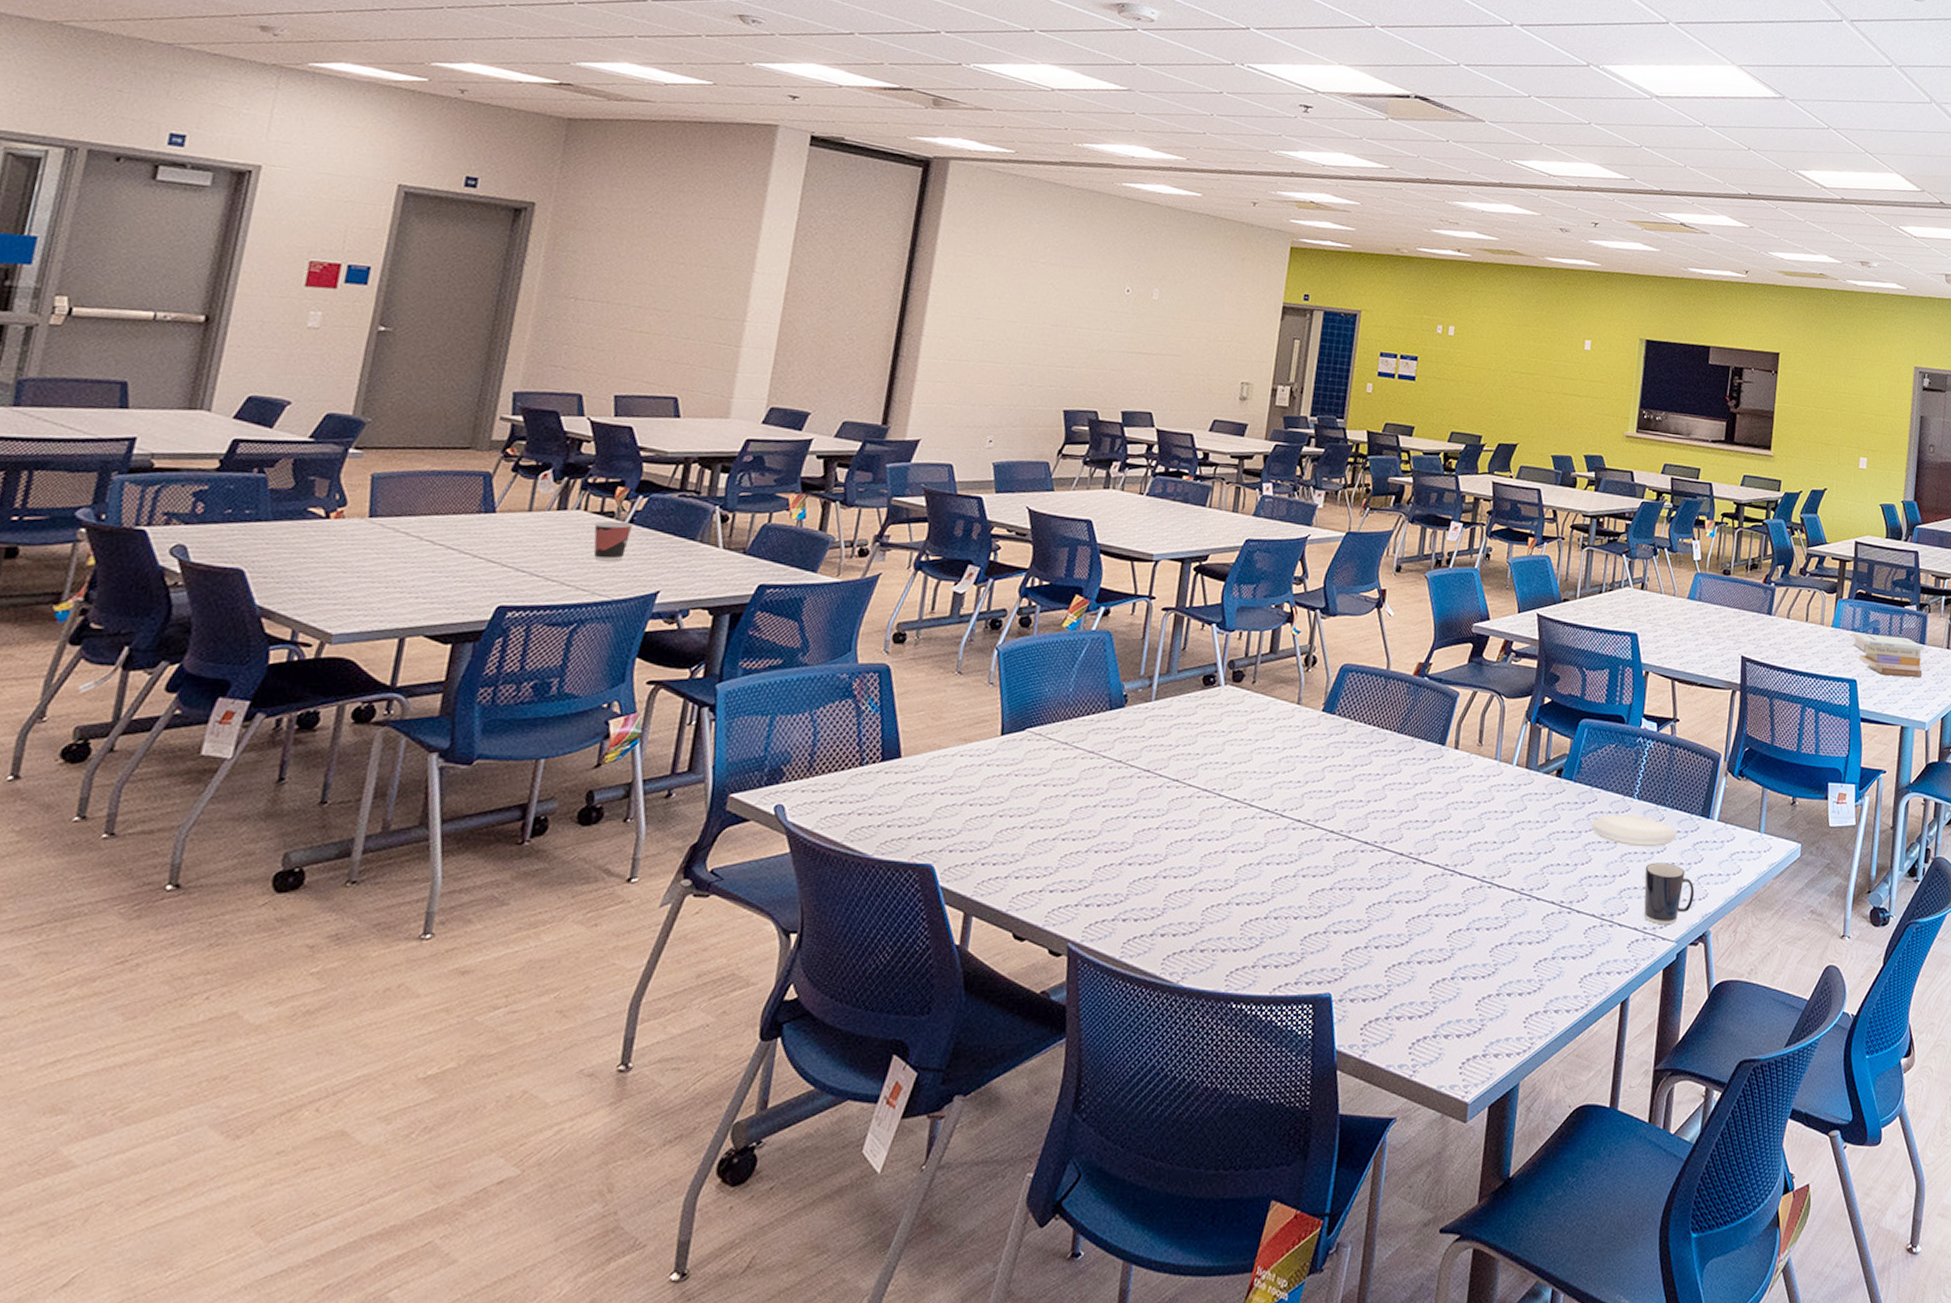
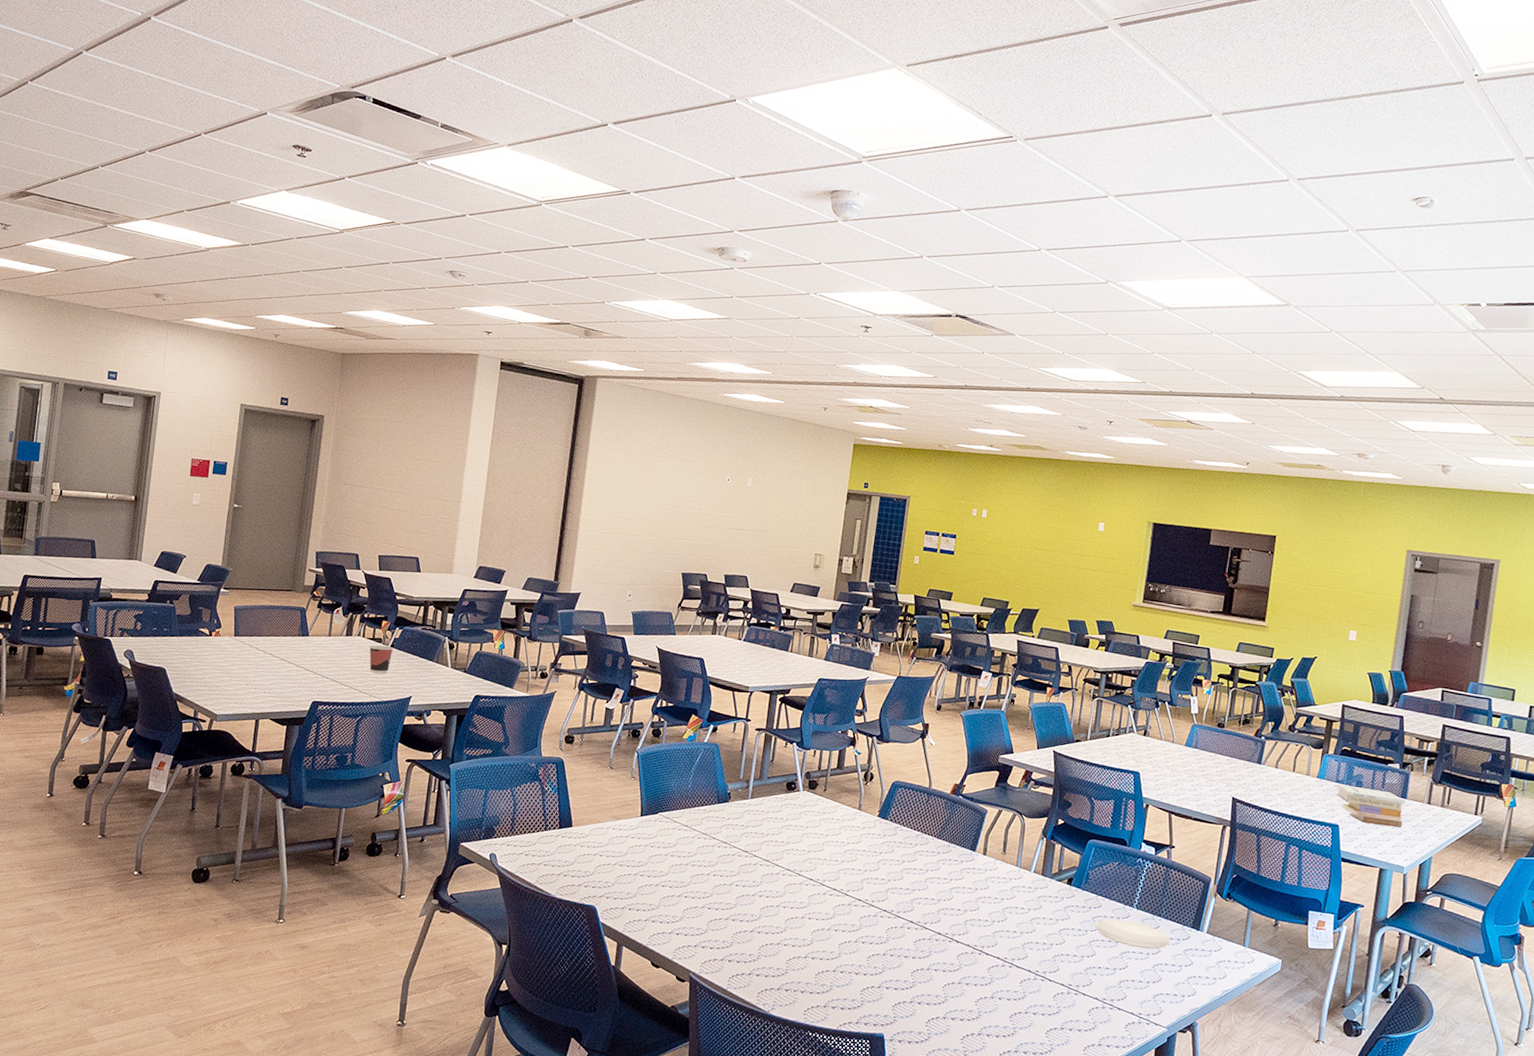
mug: present [1643,862,1695,925] -> none [1139,961,1185,1014]

